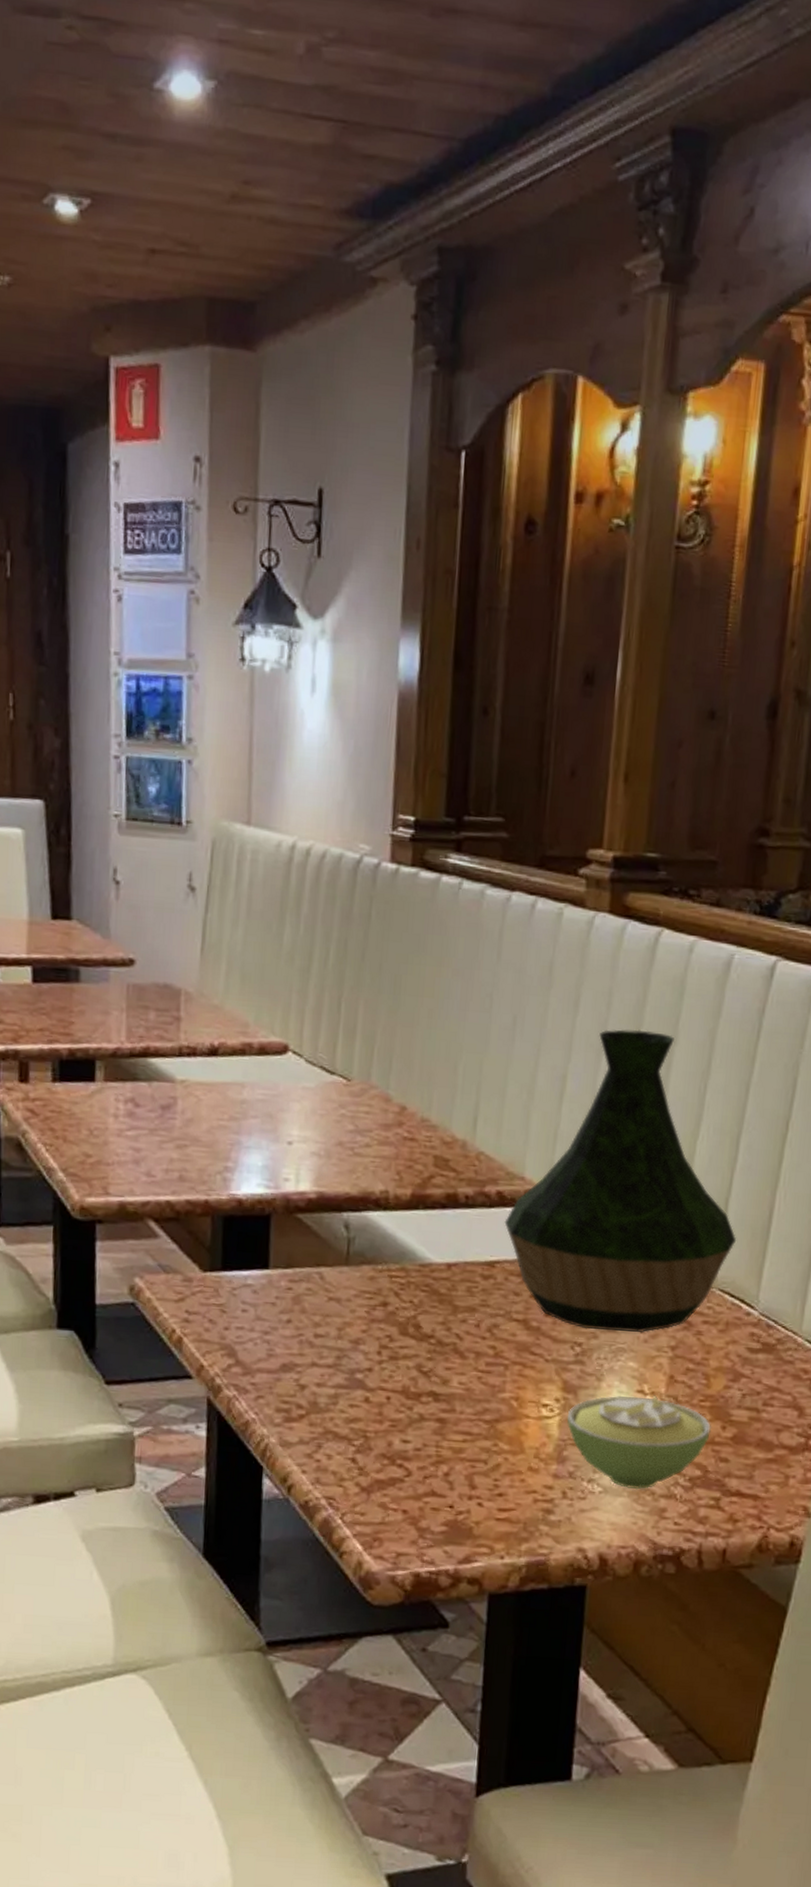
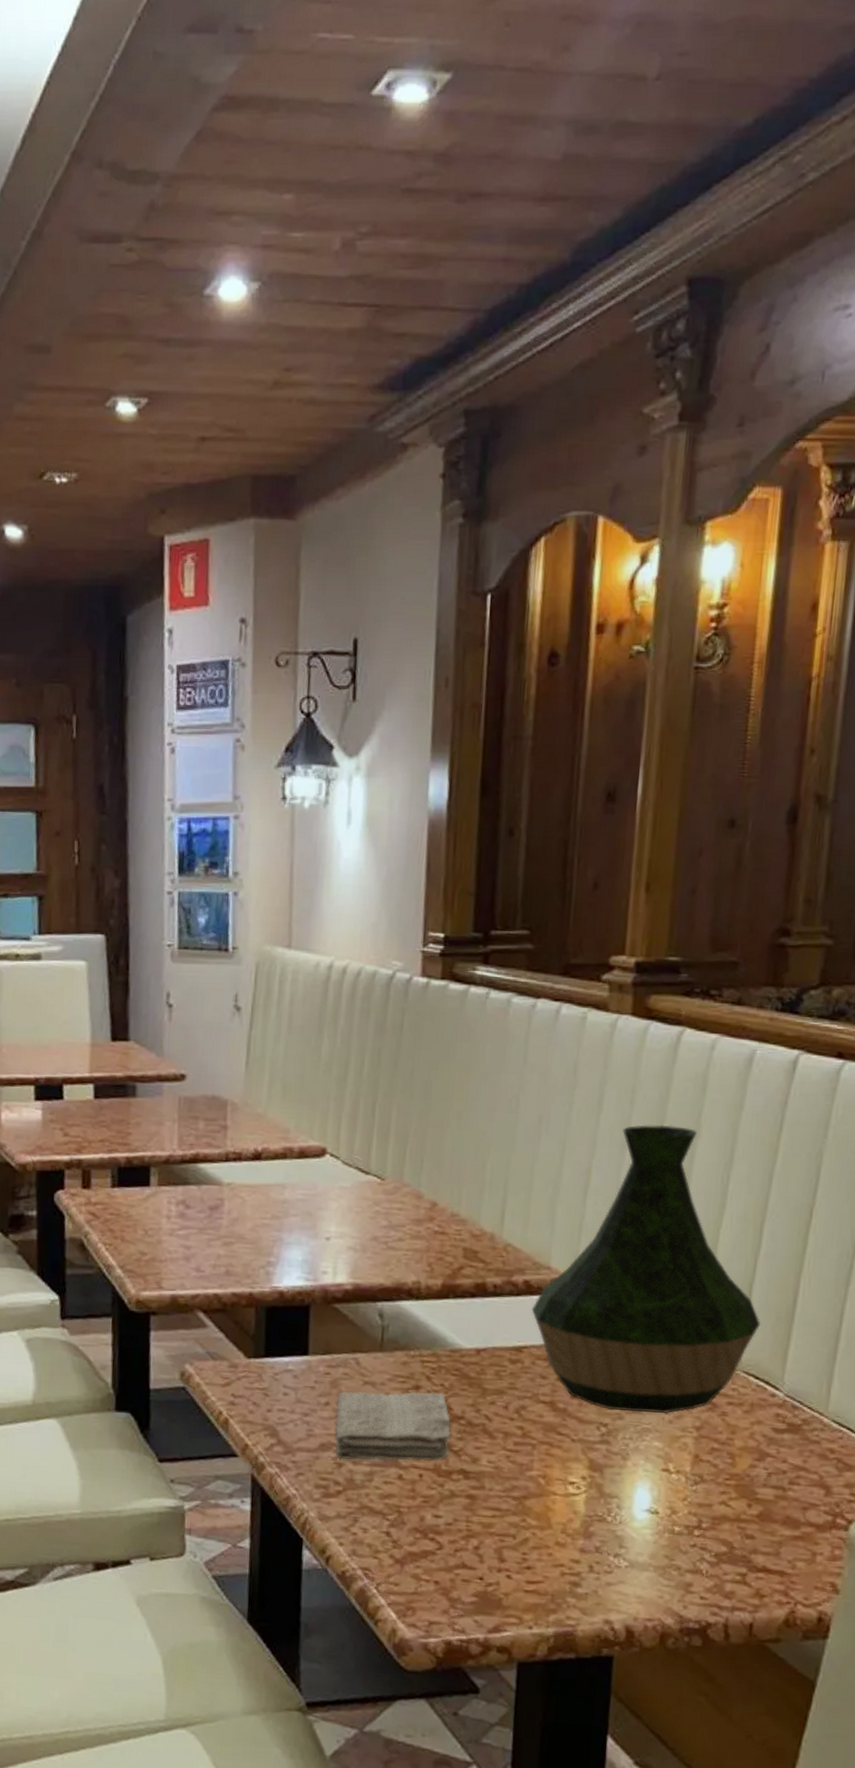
washcloth: none [296,1308,421,1383] -> present [334,1391,451,1461]
sugar bowl: present [567,1395,711,1490] -> none [593,1474,737,1565]

